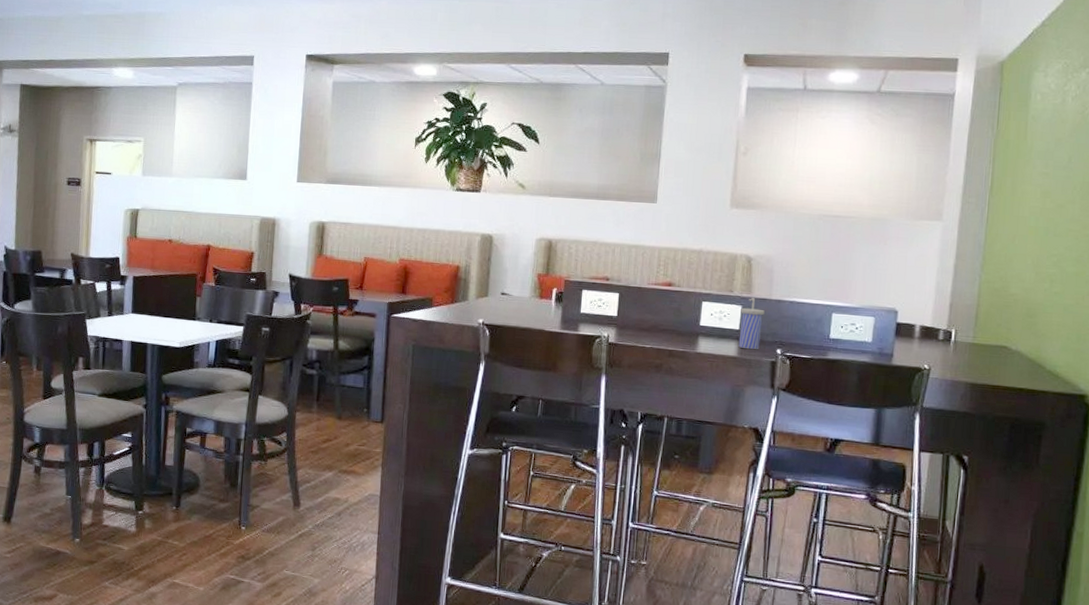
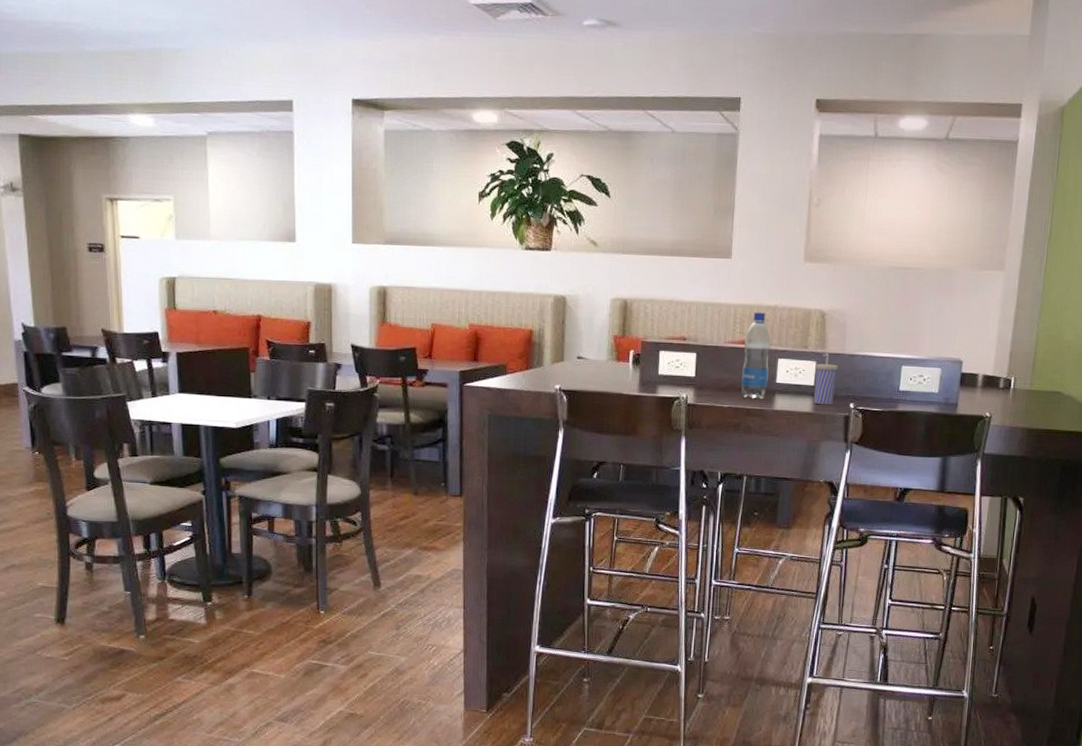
bottle: none [664,255,695,341] -> present [741,312,770,400]

